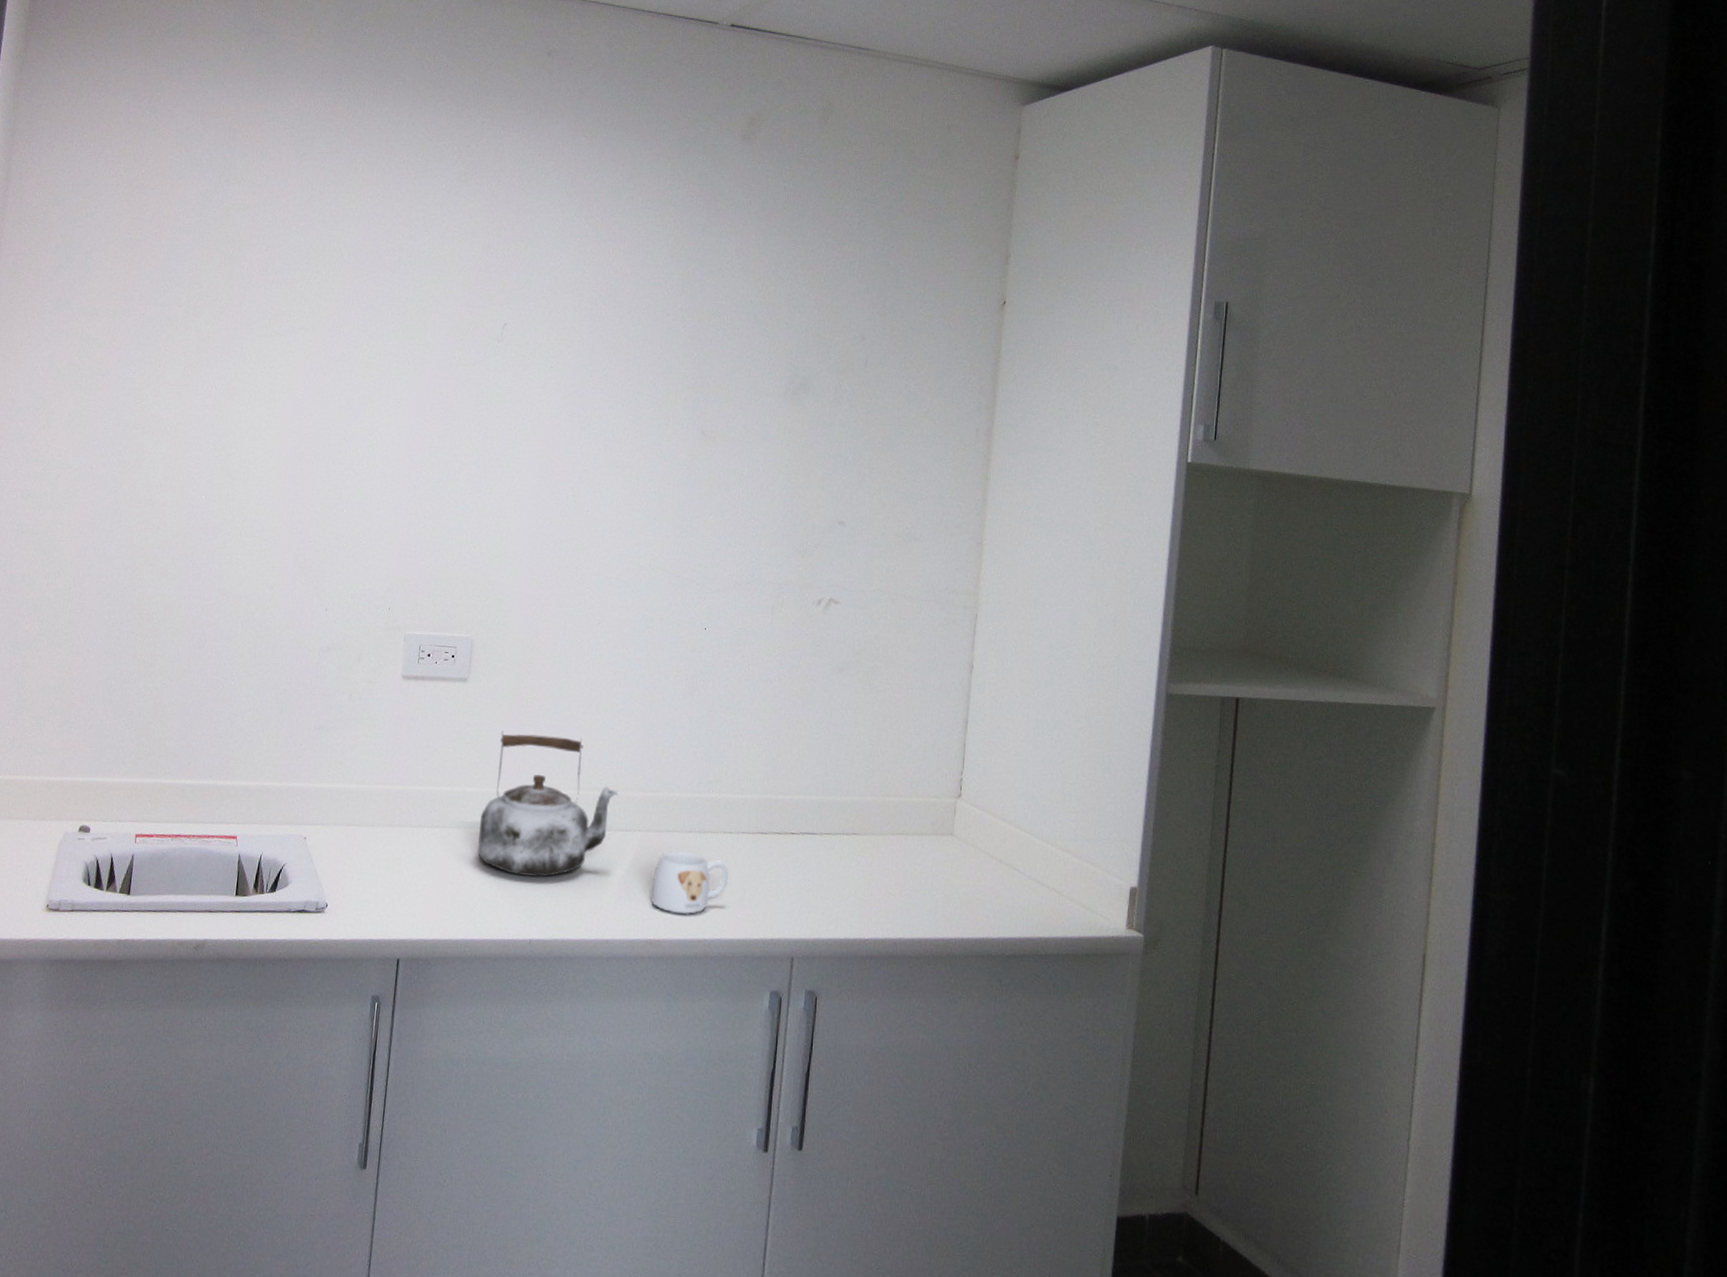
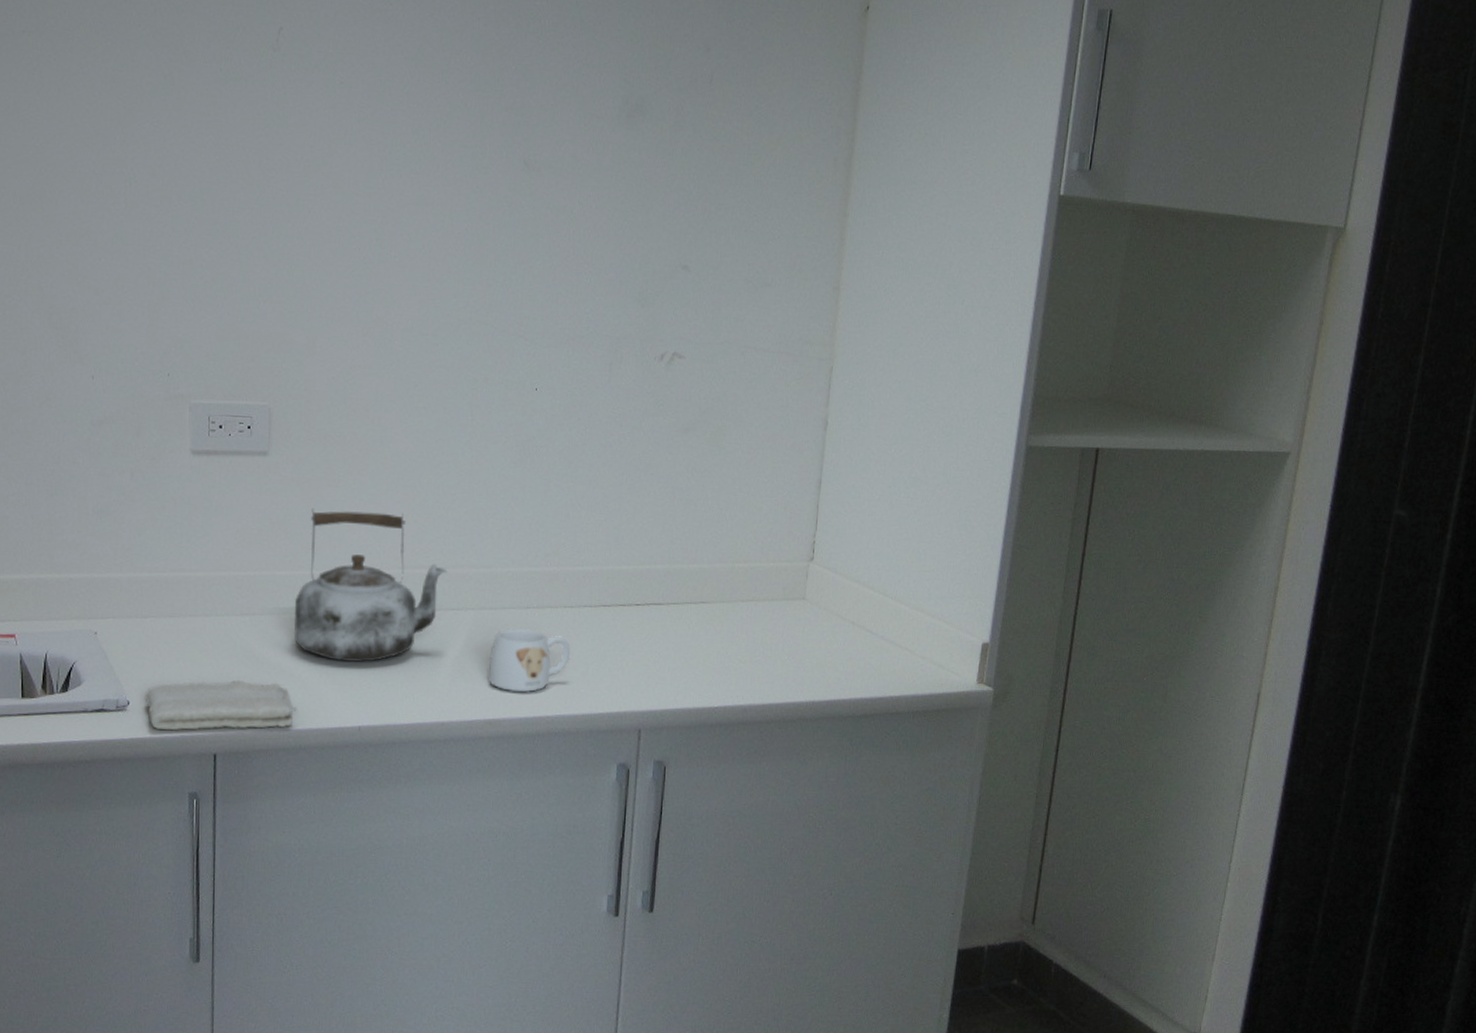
washcloth: none [341,888,475,937] -> present [145,679,297,731]

